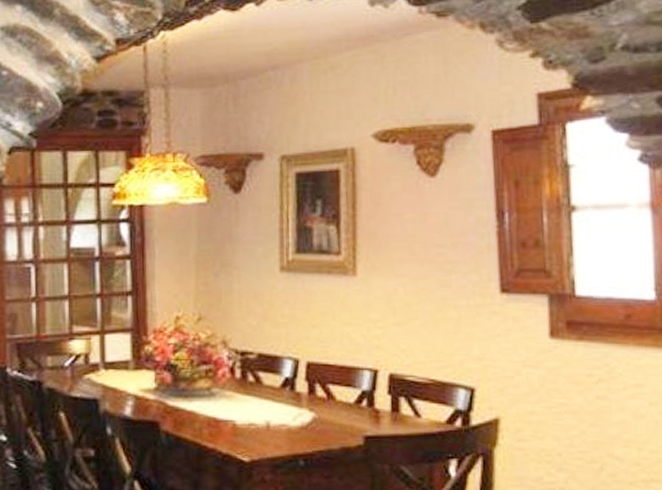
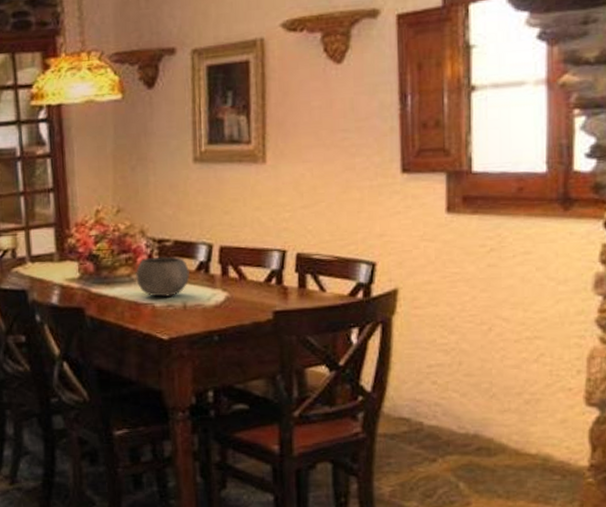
bowl: none [216,370,274,414] -> present [136,256,190,297]

